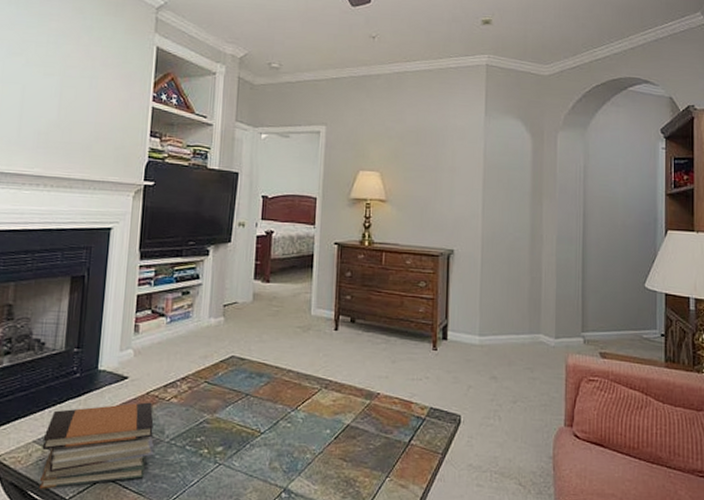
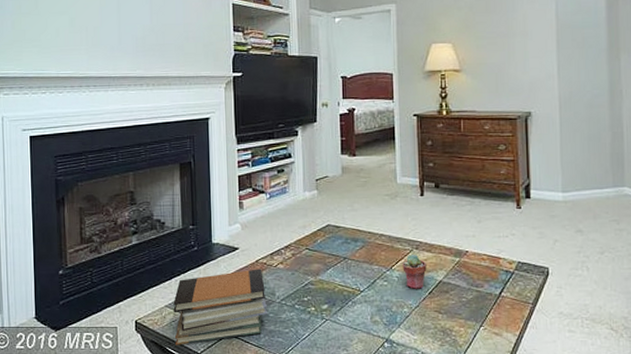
potted succulent: none [309,393,335,433] -> present [402,254,427,289]

